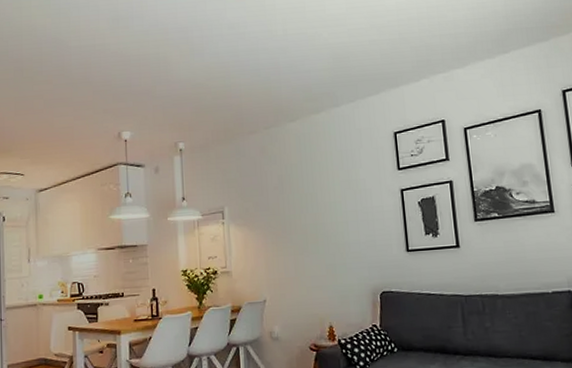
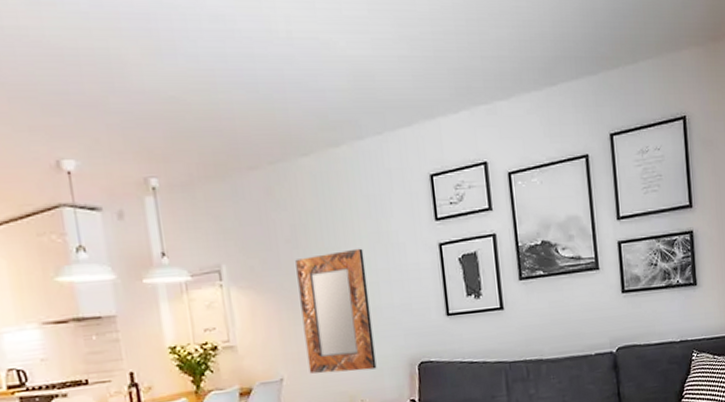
home mirror: none [281,193,344,298] -> present [295,248,377,374]

